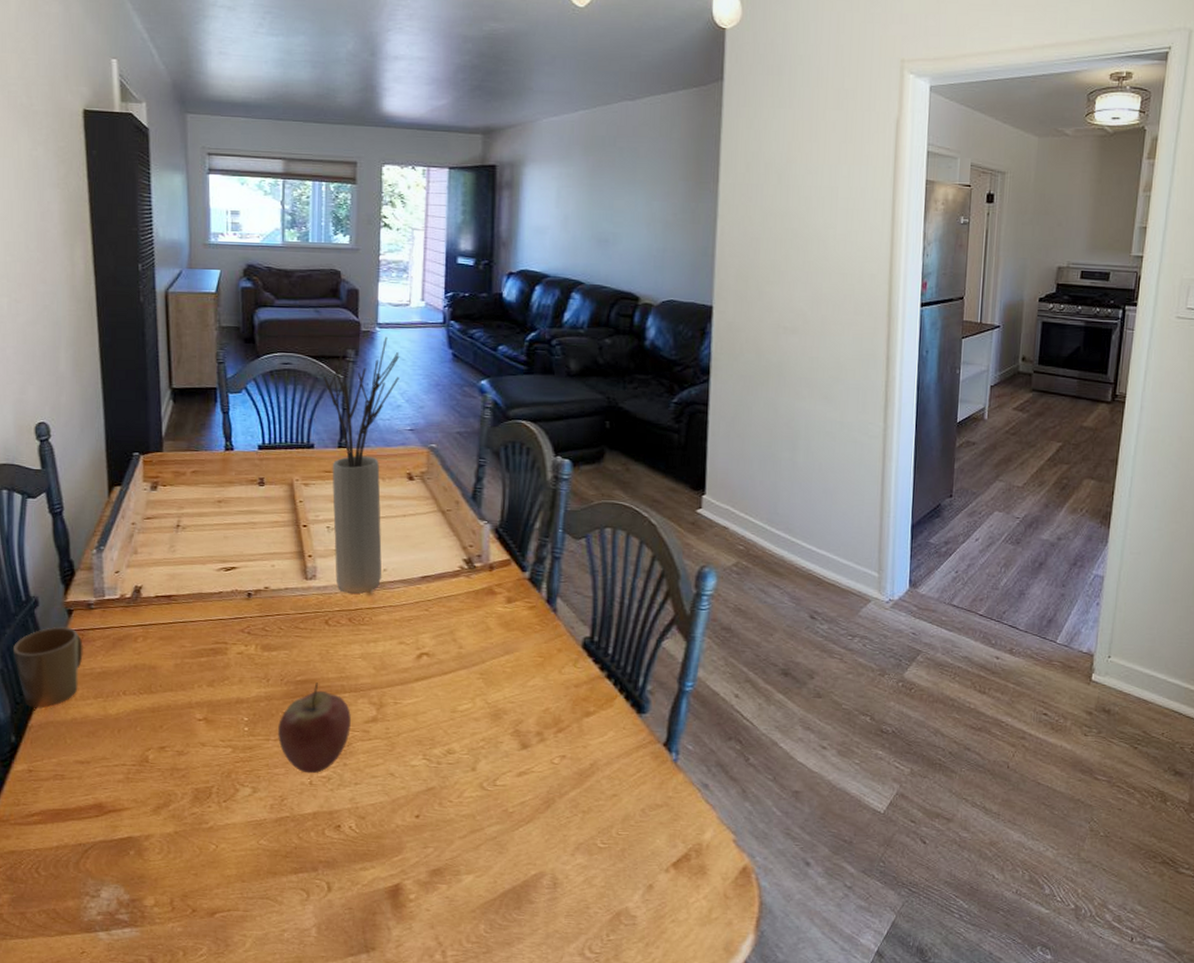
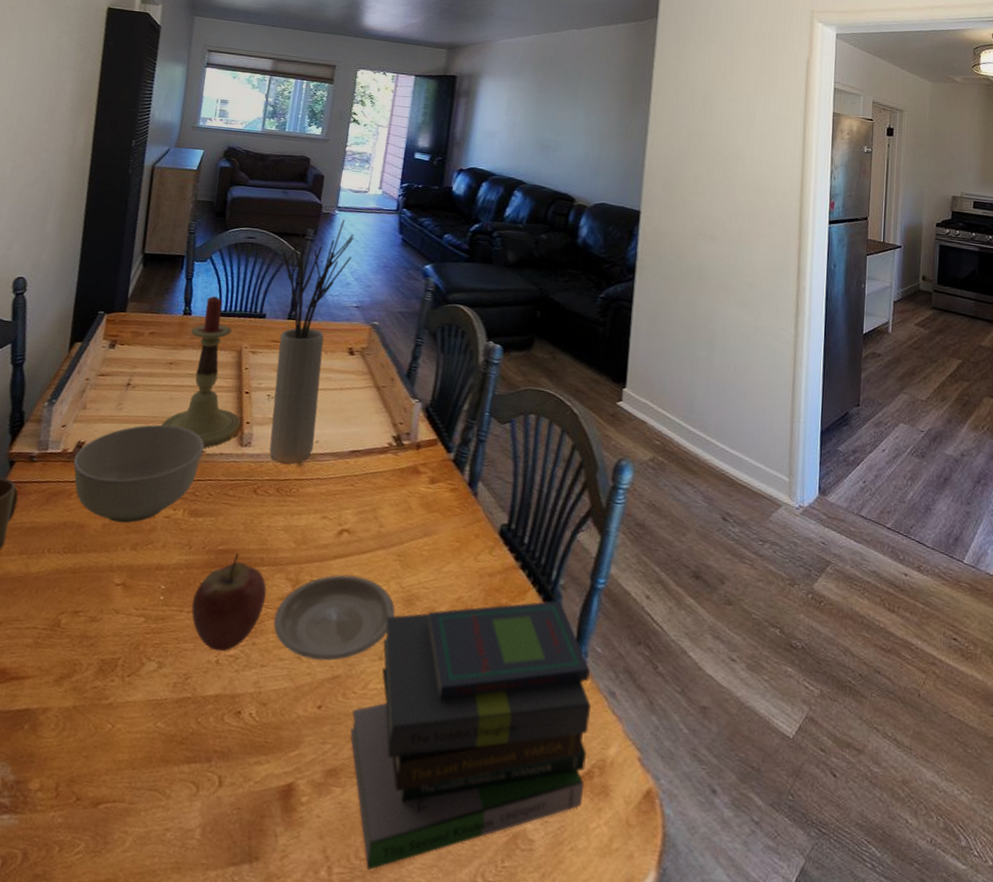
bowl: none [133,564,268,662] -> present [73,424,205,524]
candlestick: none [219,429,303,584] -> present [161,296,242,448]
plate: none [361,694,483,775] -> present [273,574,395,661]
books: none [450,705,684,951] -> present [350,600,591,870]

